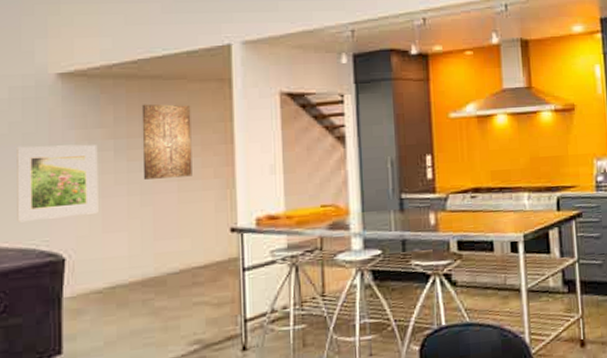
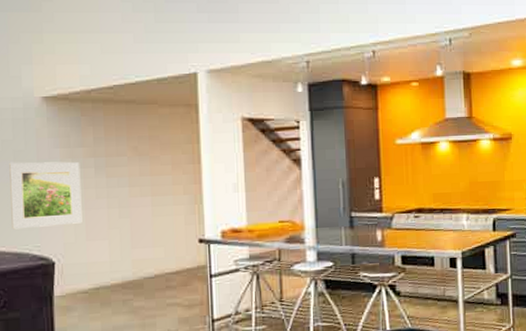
wall art: present [141,104,192,179] -> none [118,126,164,194]

